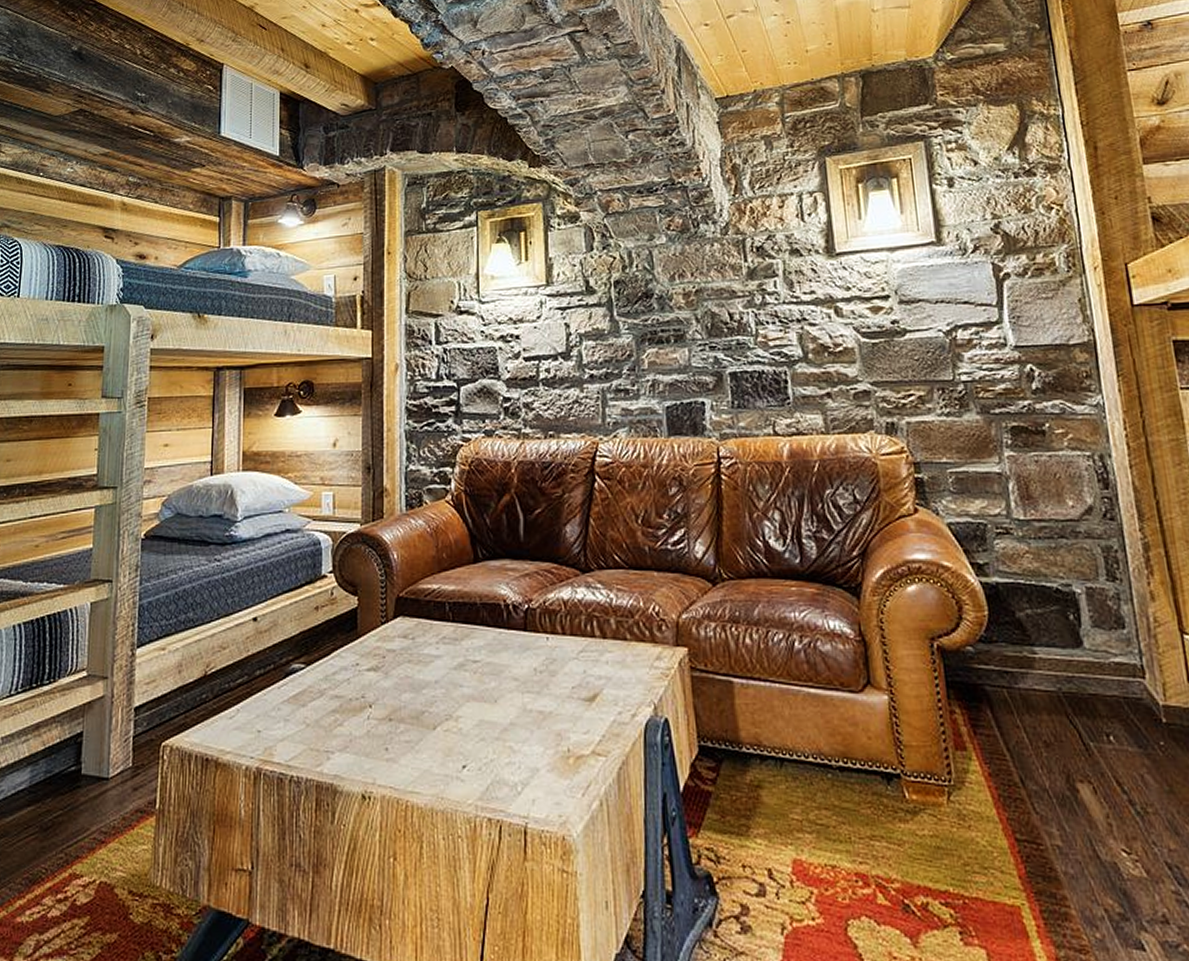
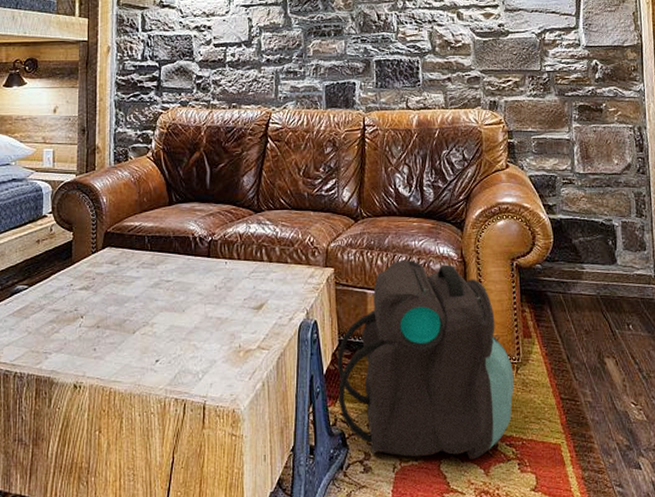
backpack: none [697,637,947,924] -> present [337,259,514,461]

